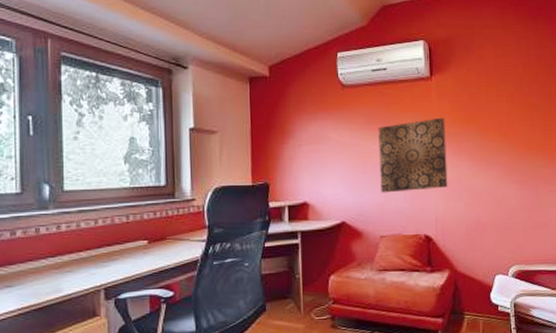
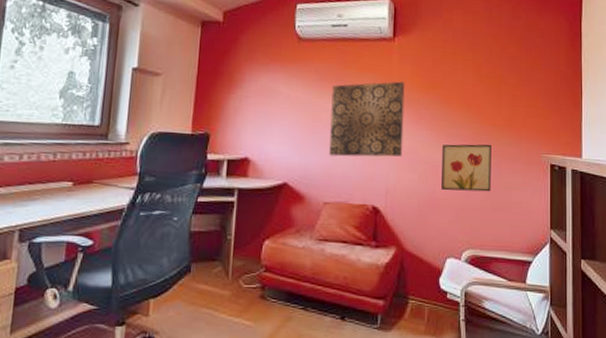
wall art: none [484,168,531,215] -> present [441,144,491,192]

